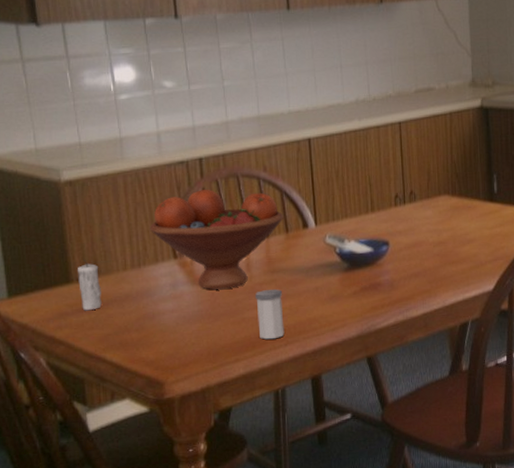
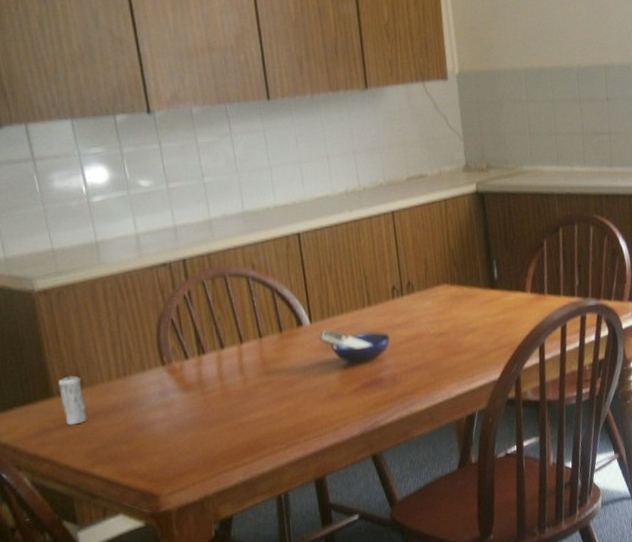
fruit bowl: present [149,189,284,290] -> none [133,291,276,396]
salt shaker: present [254,289,285,340] -> none [250,391,284,444]

